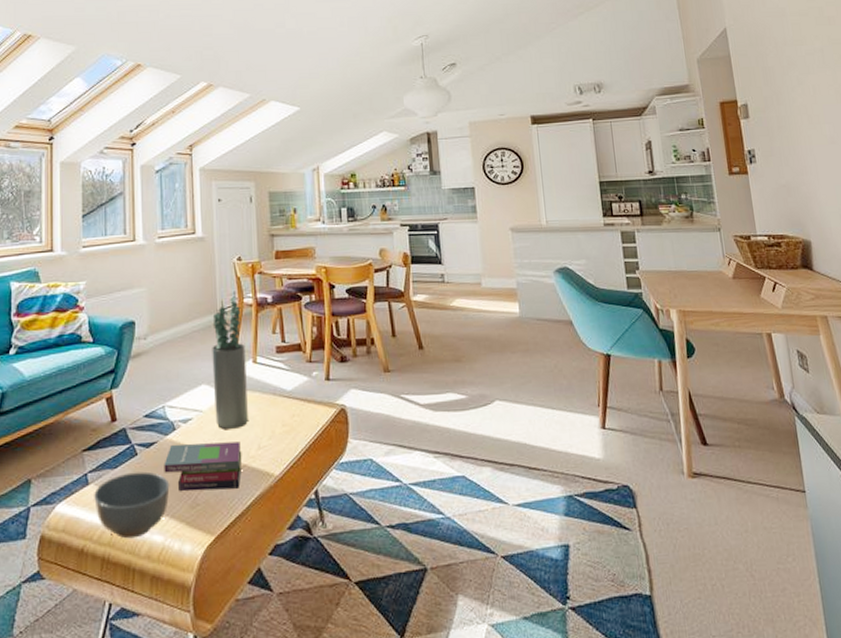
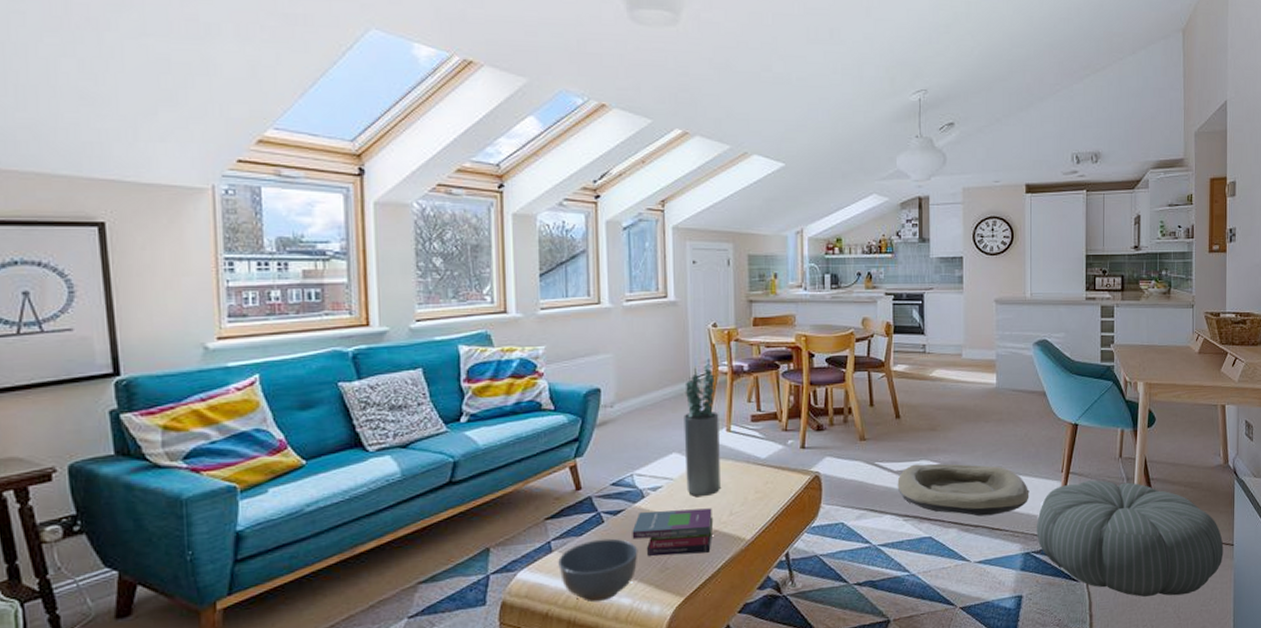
dog bed: none [425,396,566,454] -> present [897,463,1030,517]
pouf: none [577,416,795,551] -> present [1037,480,1224,597]

